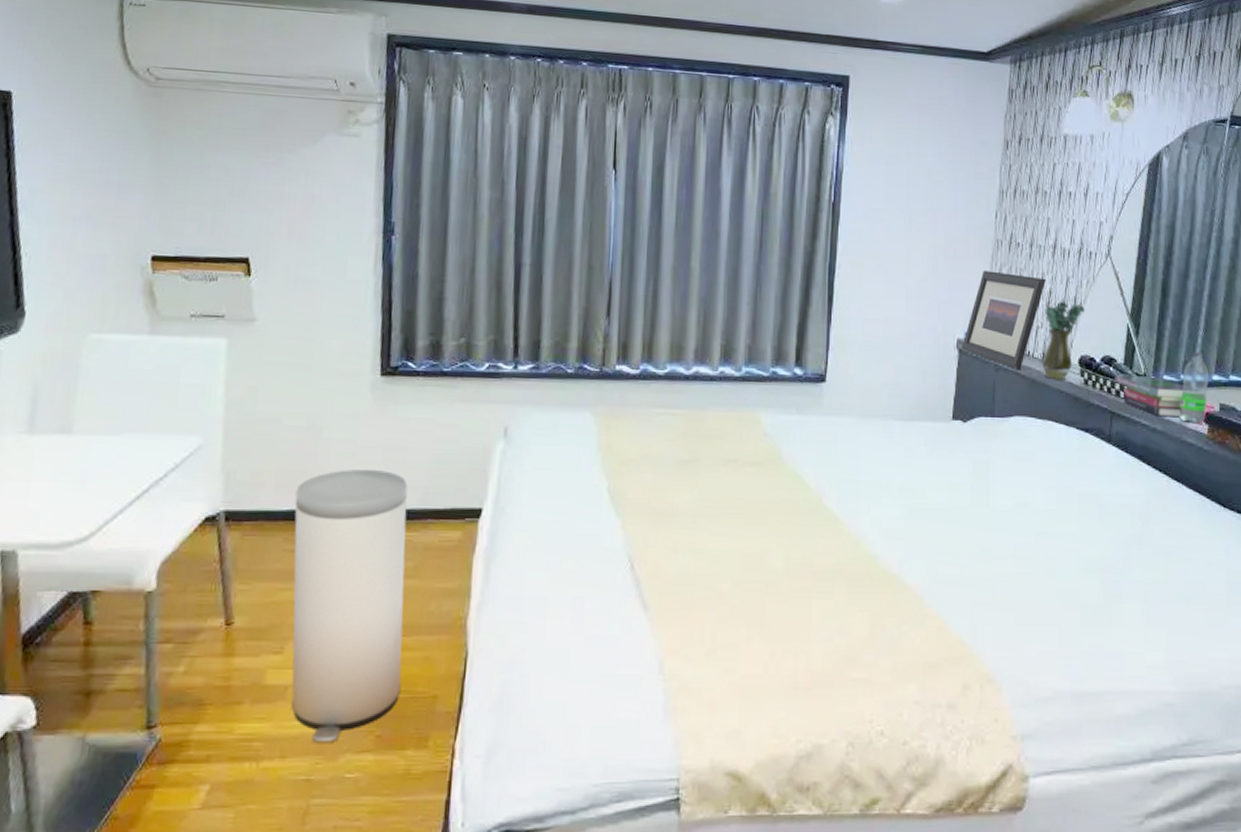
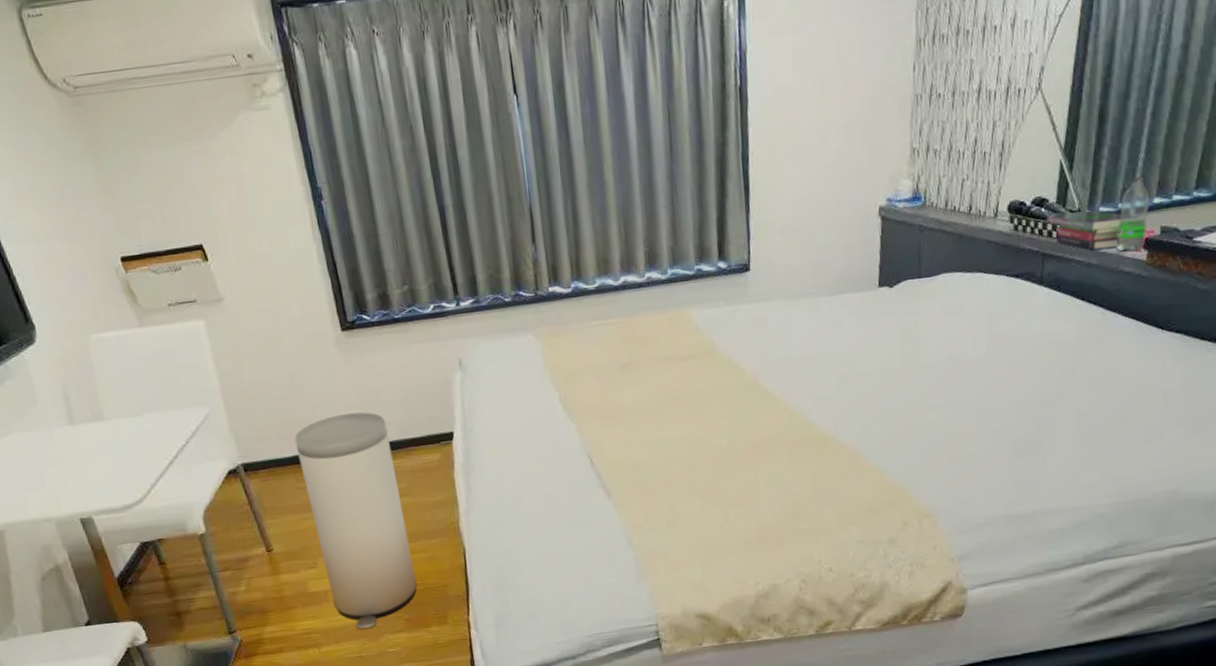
picture frame: present [962,270,1046,371] -> none [884,127,970,228]
vase: present [1041,298,1085,380] -> none [968,145,1014,231]

